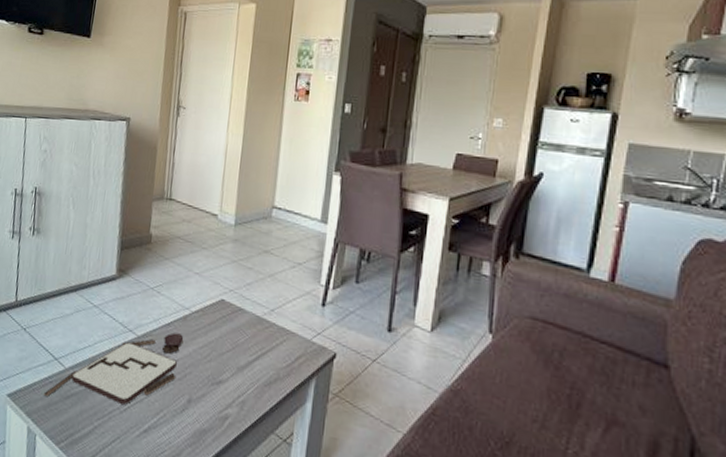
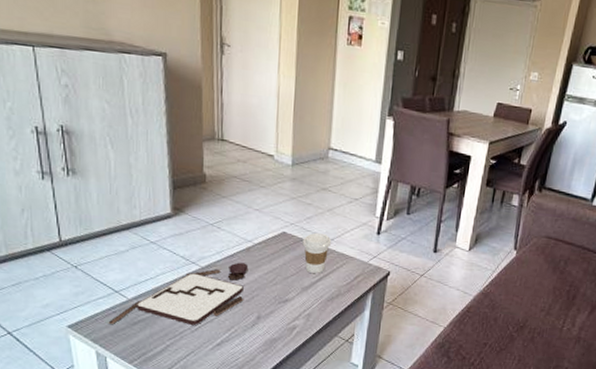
coffee cup: none [240,301,272,351] -> present [302,232,332,273]

